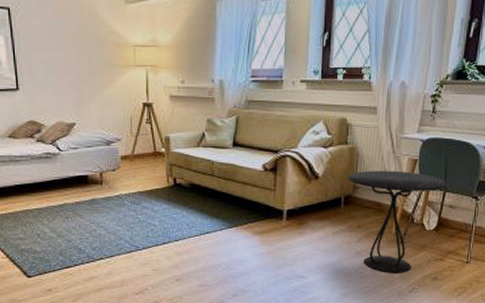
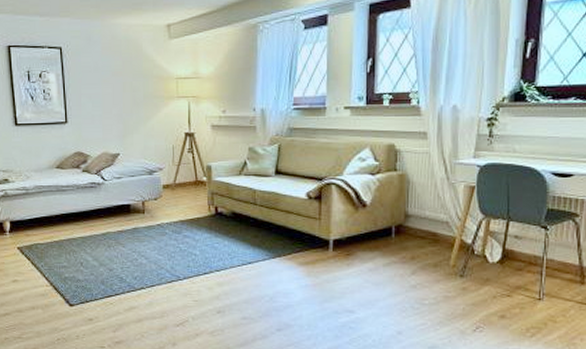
side table: present [348,170,447,273] -> none [399,198,510,310]

